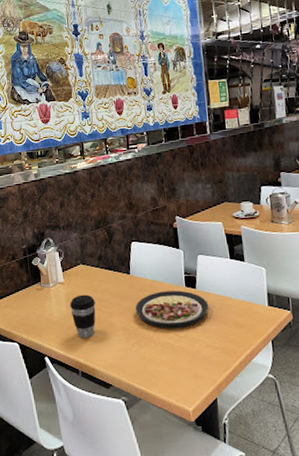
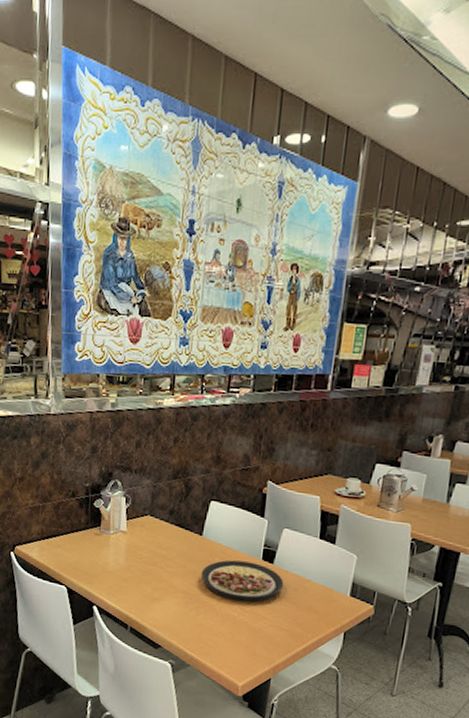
coffee cup: present [70,294,96,338] -> none [129,548,158,595]

